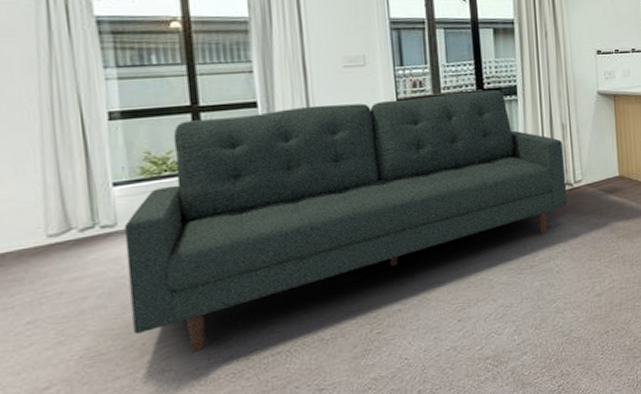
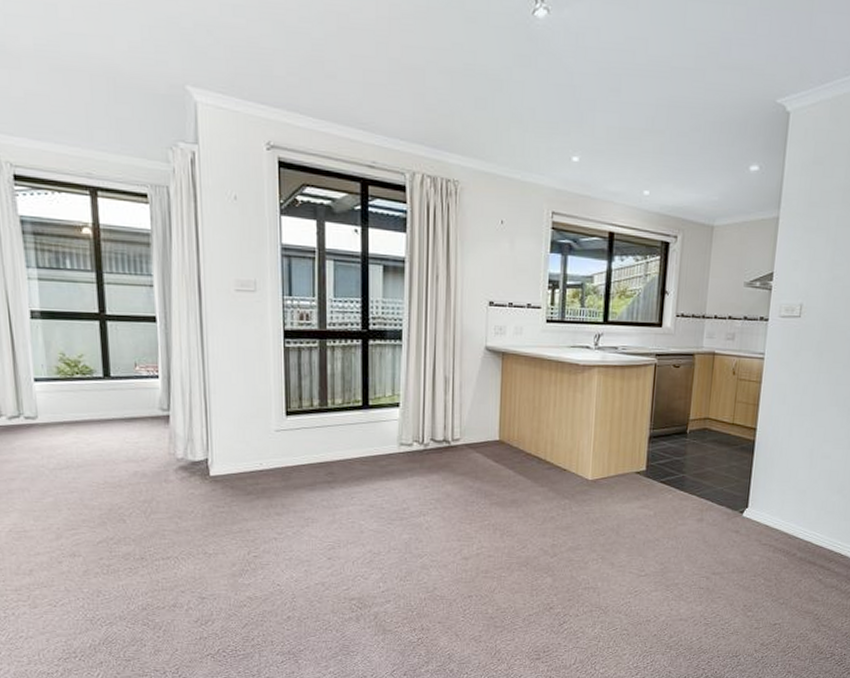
sofa: present [124,89,568,352] -> none [43,327,444,543]

